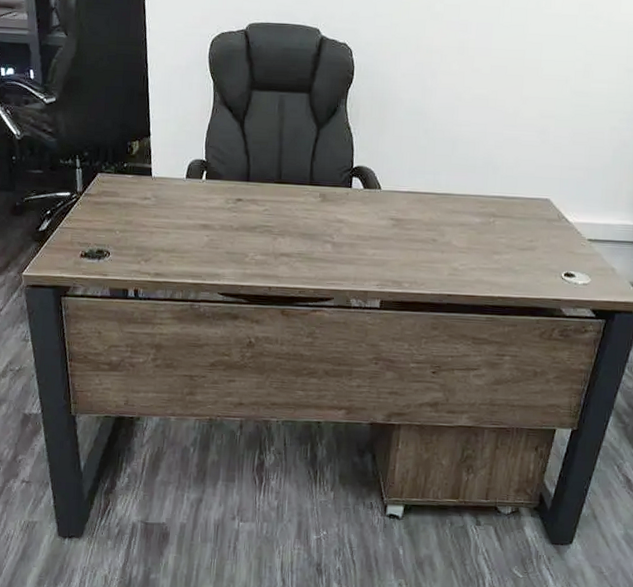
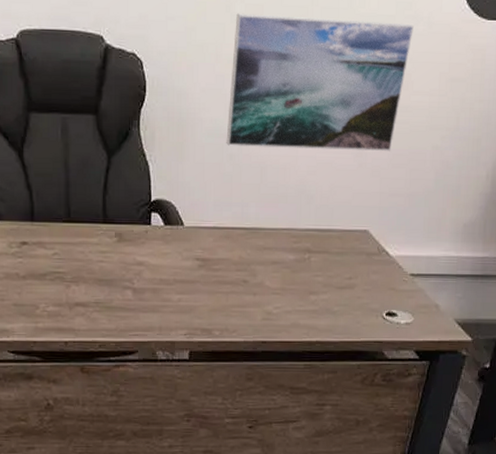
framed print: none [422,12,595,131] -> present [226,13,414,152]

